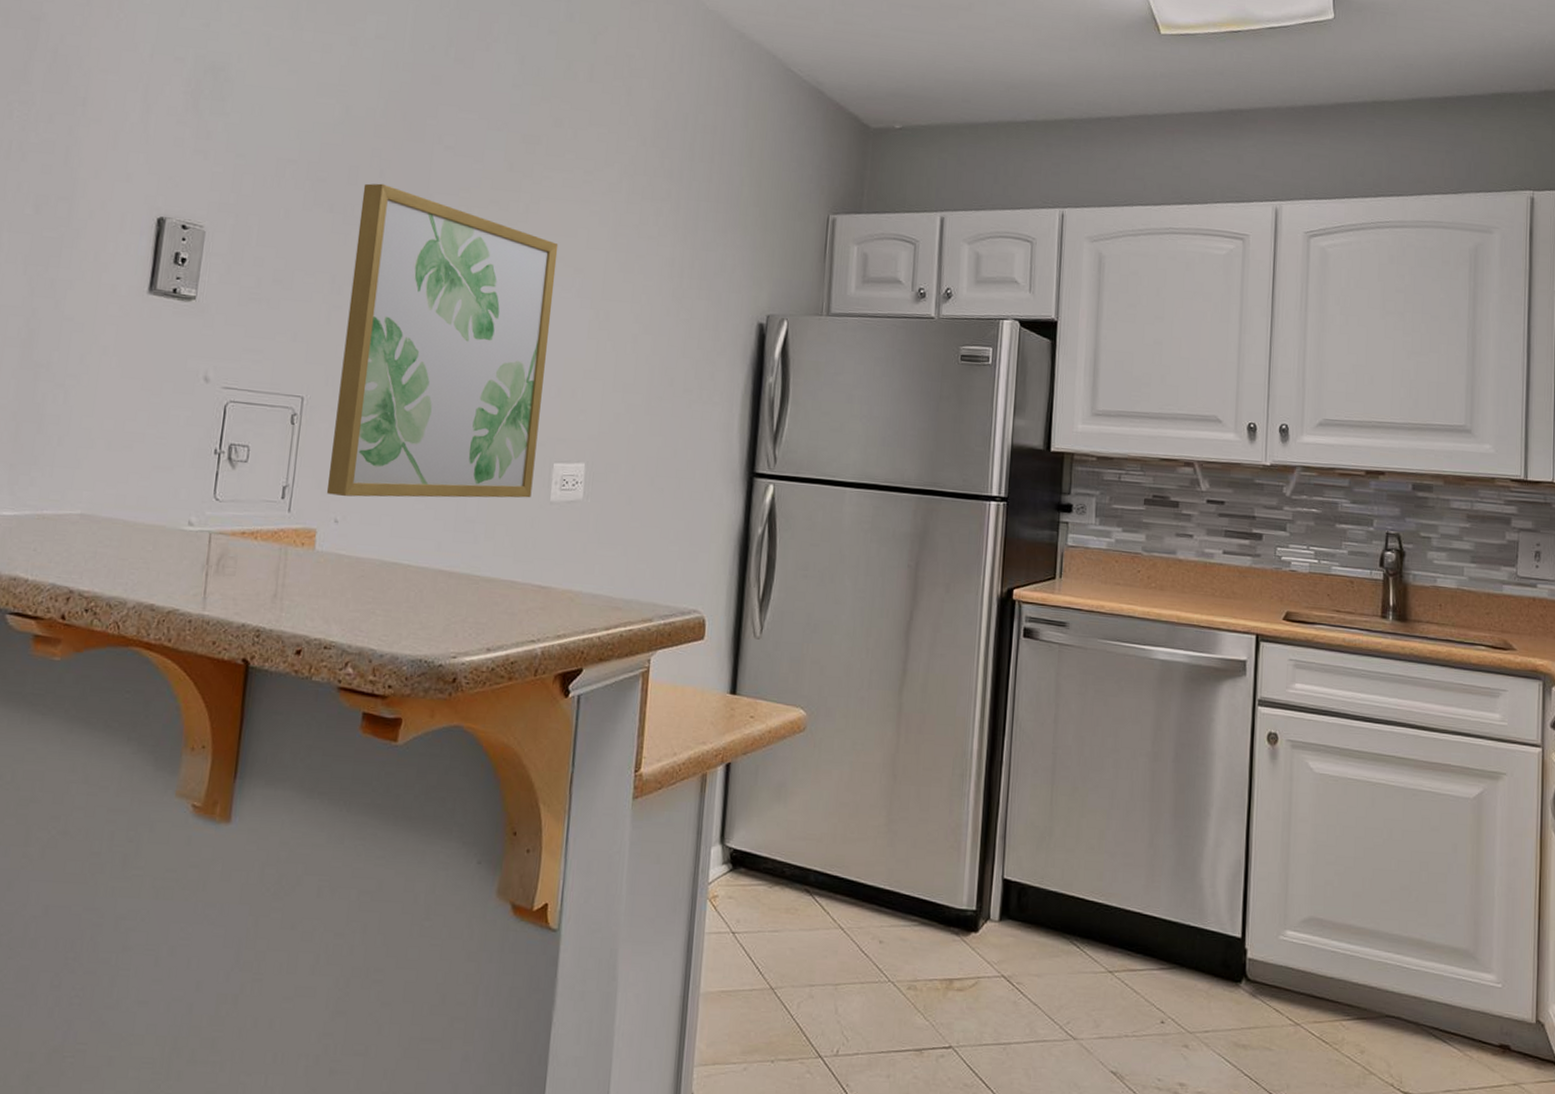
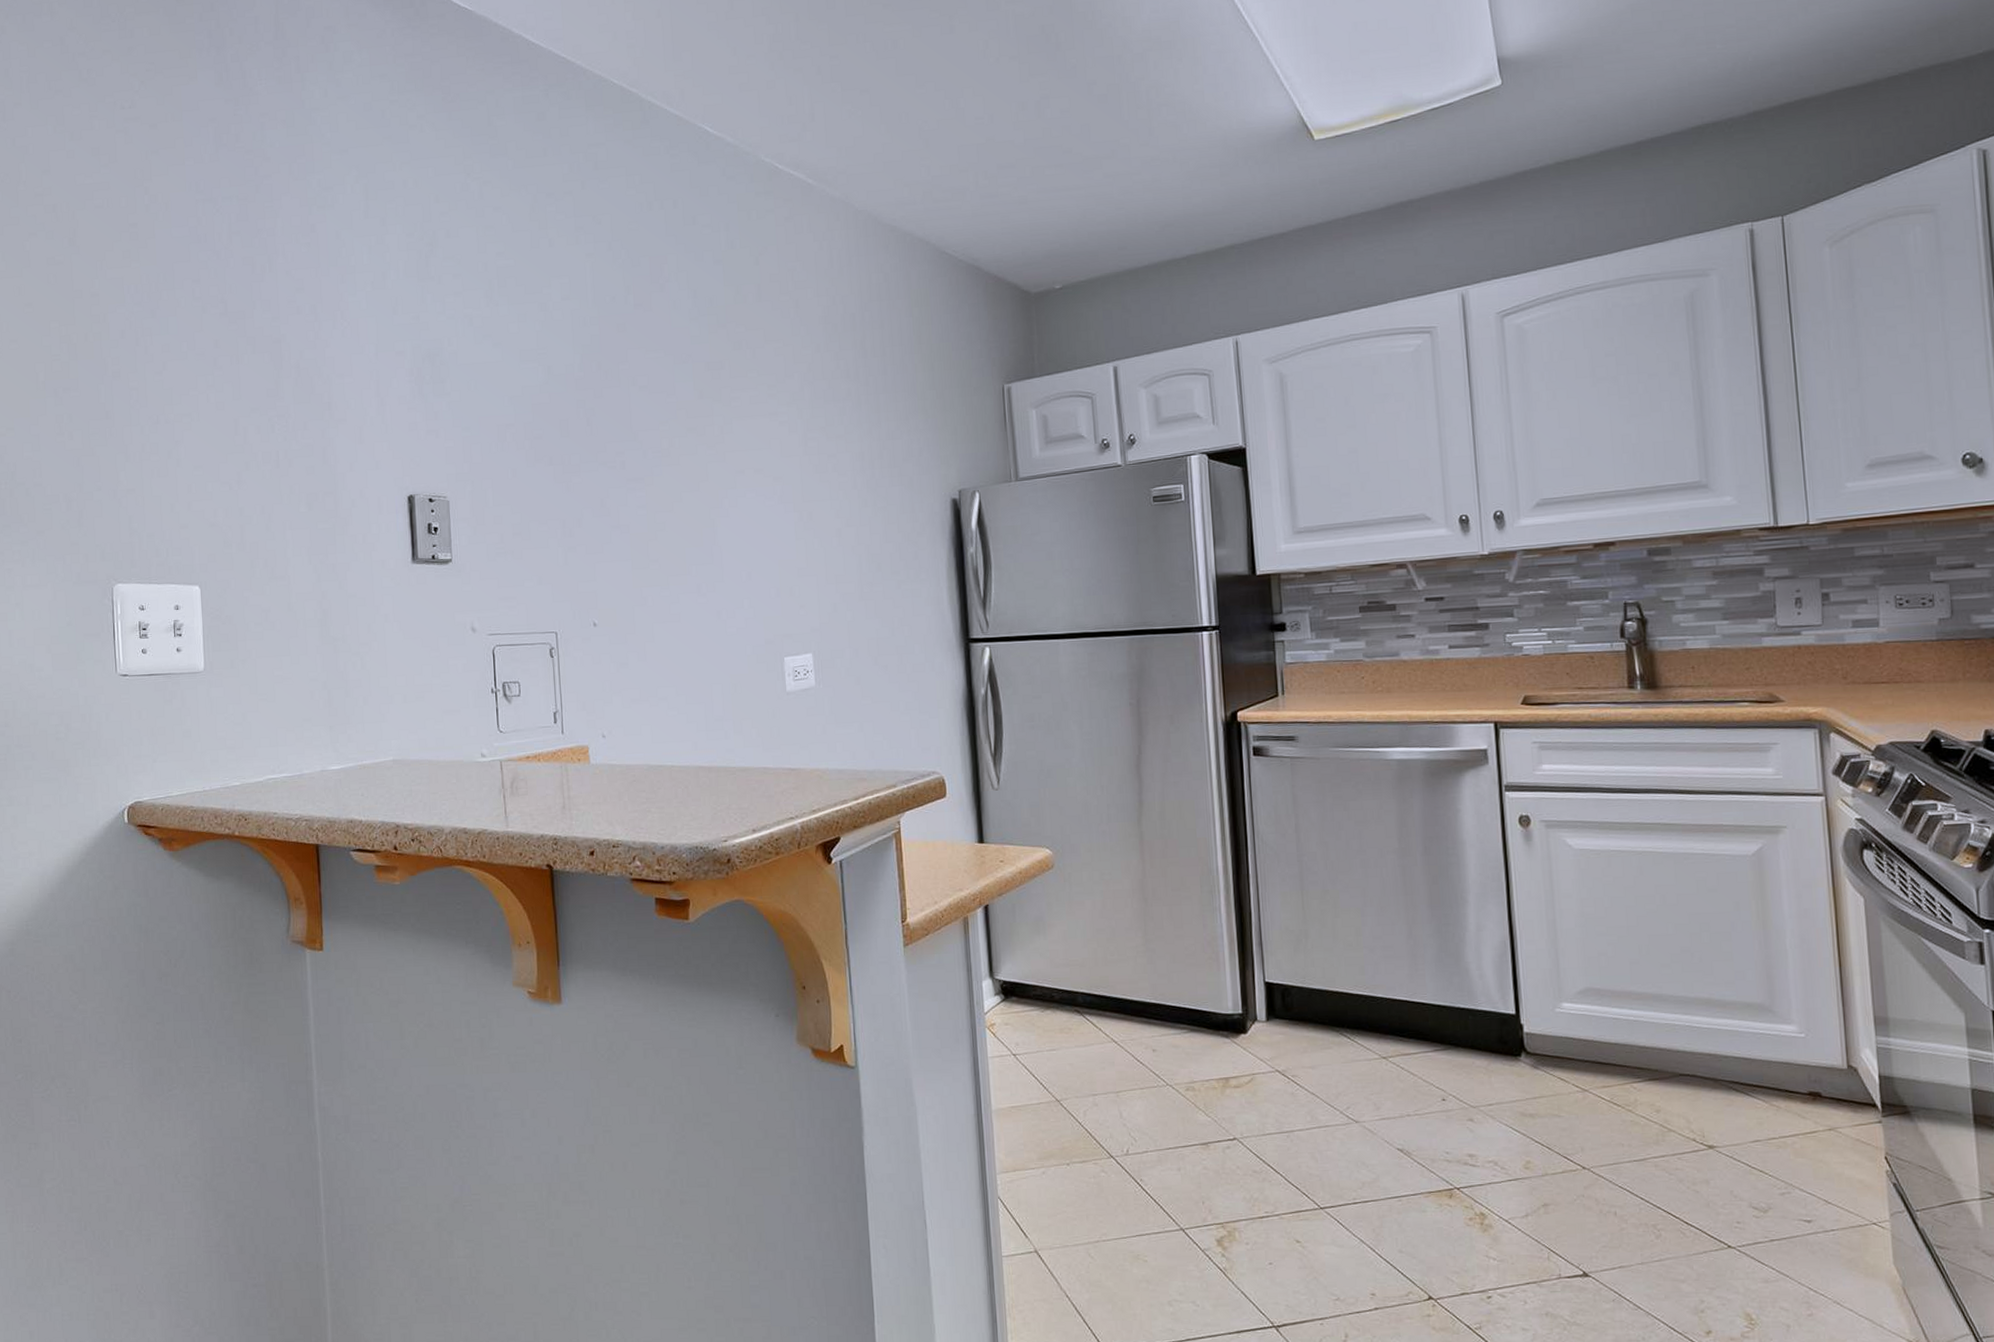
wall art: present [326,183,559,498] -> none [575,431,769,714]

